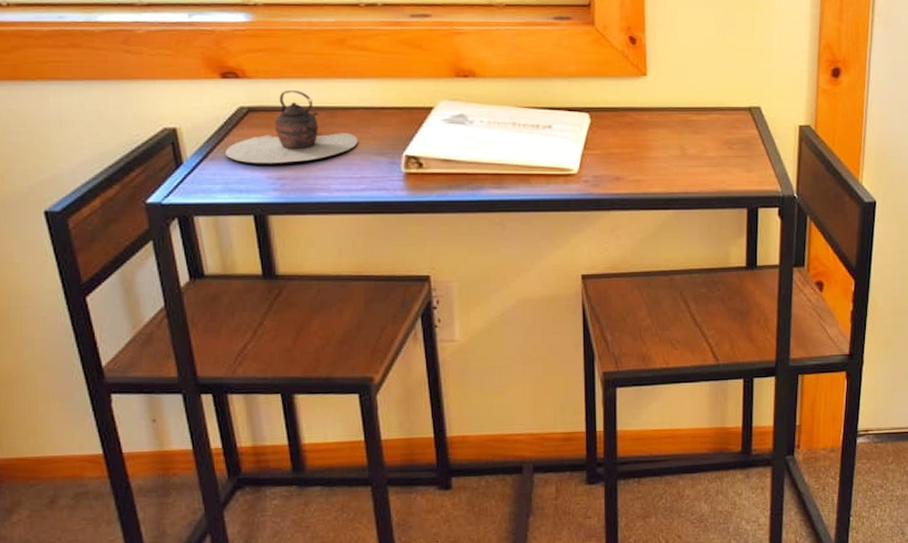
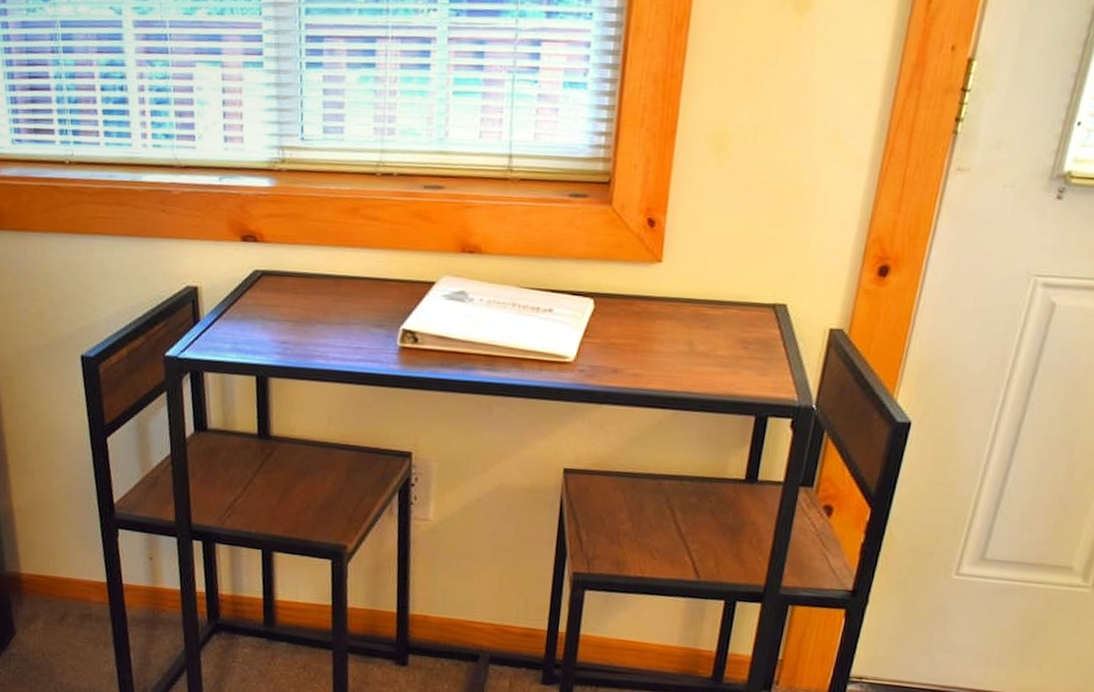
teapot: present [225,90,358,164] -> none [238,256,360,328]

